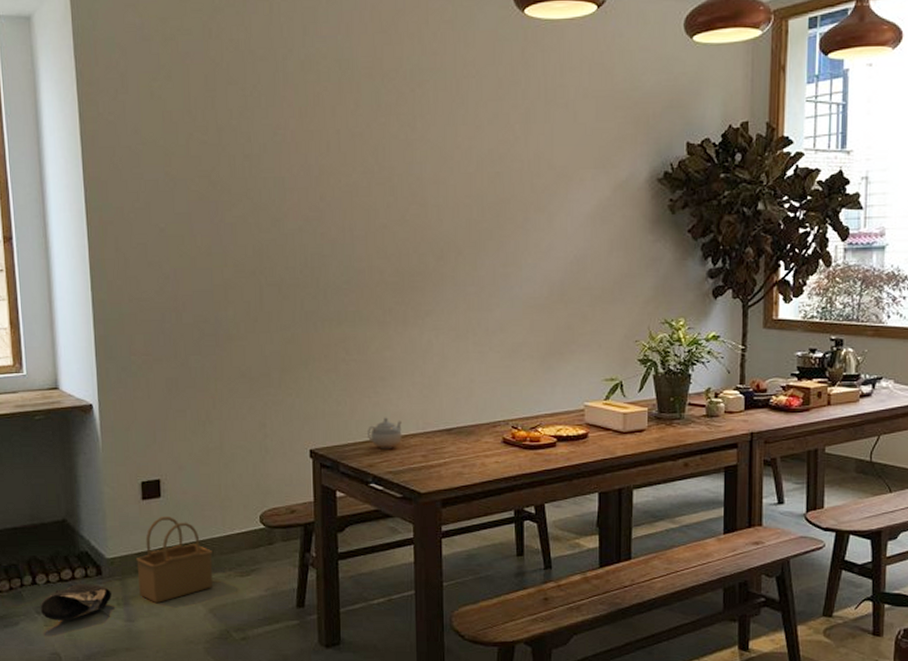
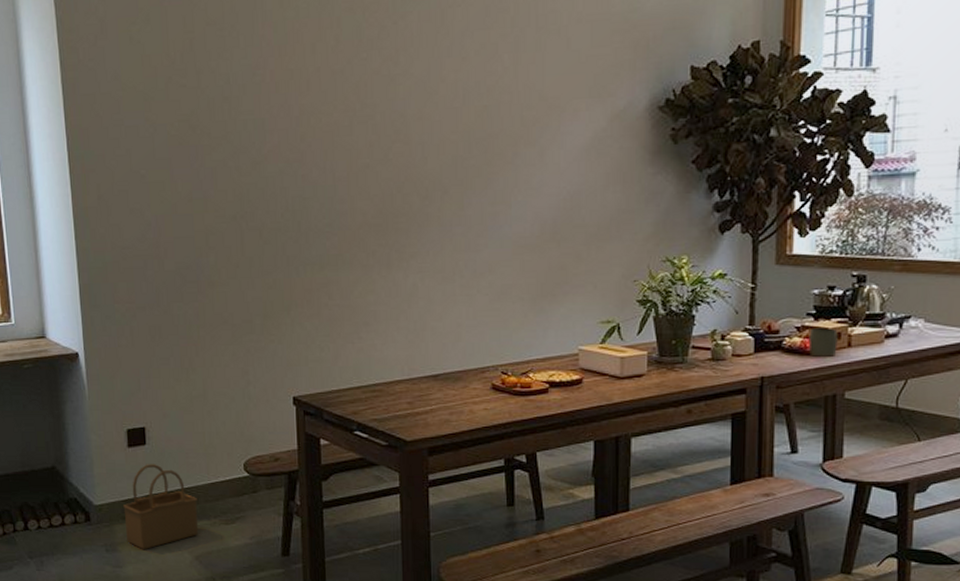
shoe: present [40,583,111,620] -> none [32,529,100,565]
teapot: present [368,417,402,449] -> none [352,363,387,396]
mug: none [792,387,819,414] -> present [808,328,838,357]

